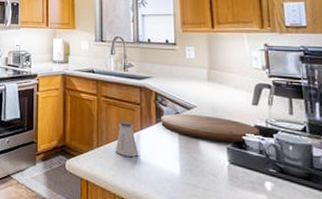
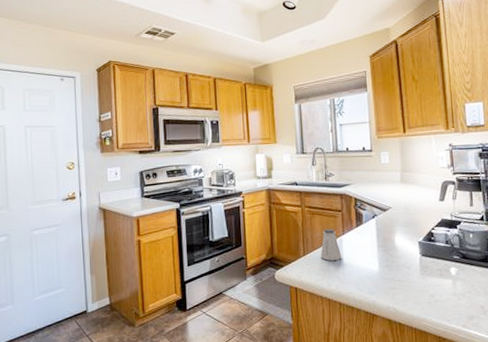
cutting board: present [161,113,260,143] -> none [360,214,446,237]

